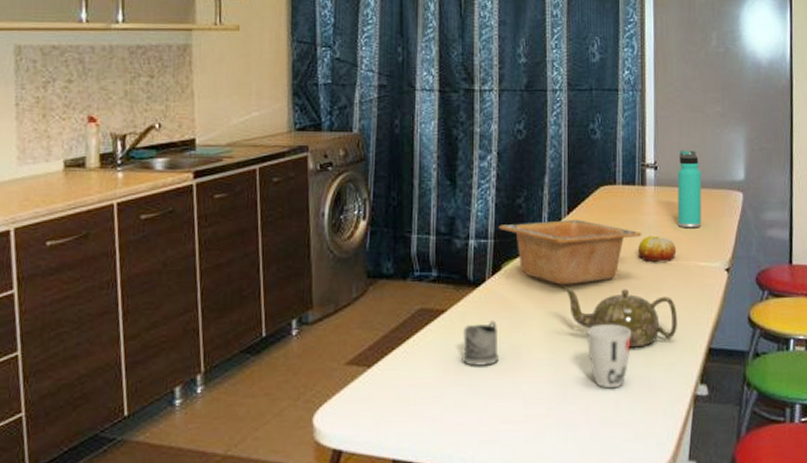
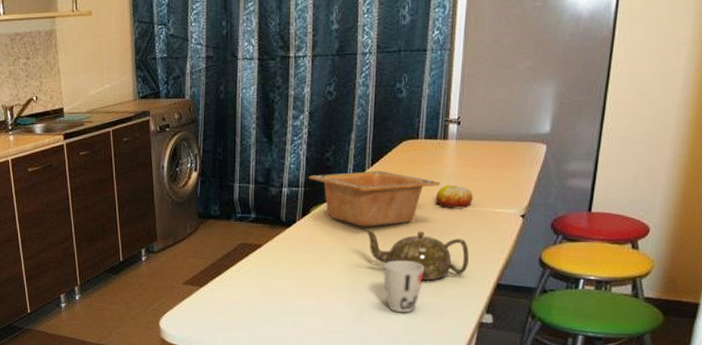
tea glass holder: present [462,320,500,366] -> none [275,254,307,290]
thermos bottle: present [677,150,702,228] -> none [476,105,505,178]

